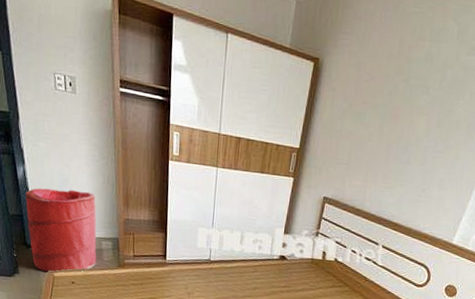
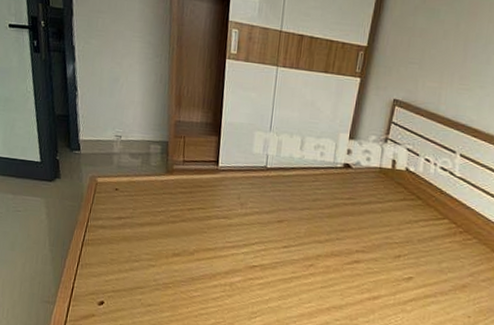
laundry hamper: present [26,188,97,274] -> none [73,87,146,179]

